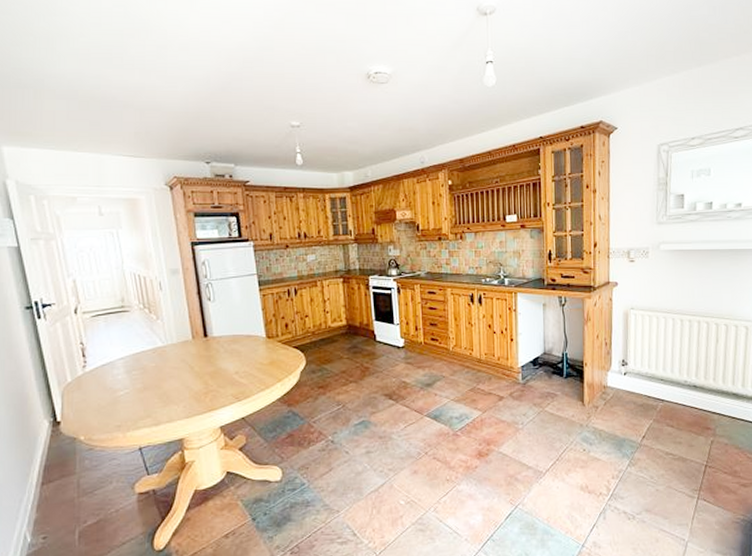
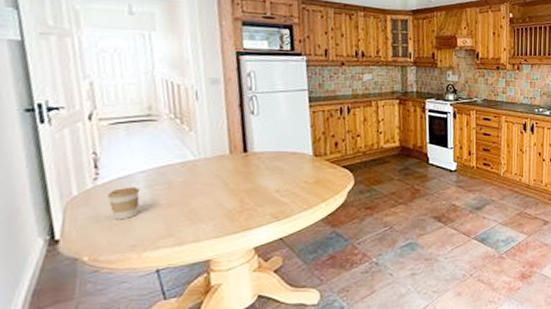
coffee cup: none [95,372,121,403] -> present [108,187,141,220]

